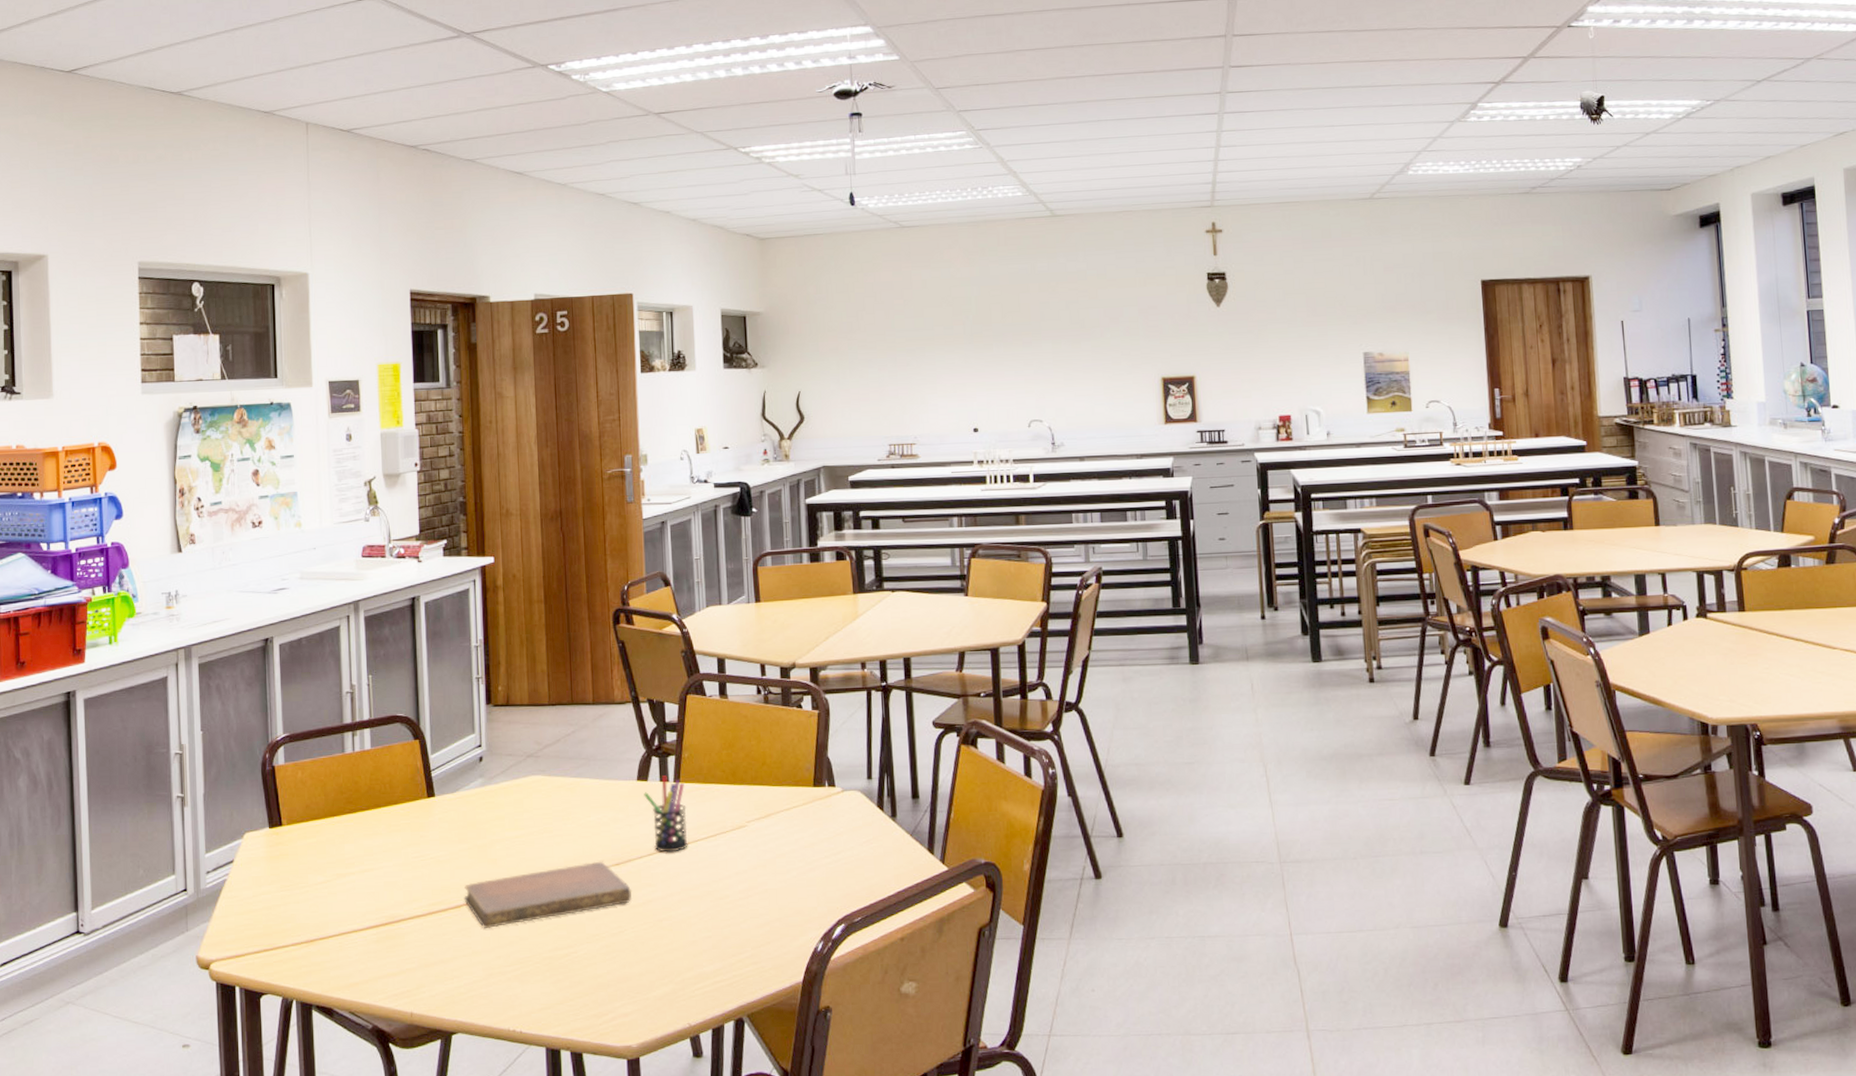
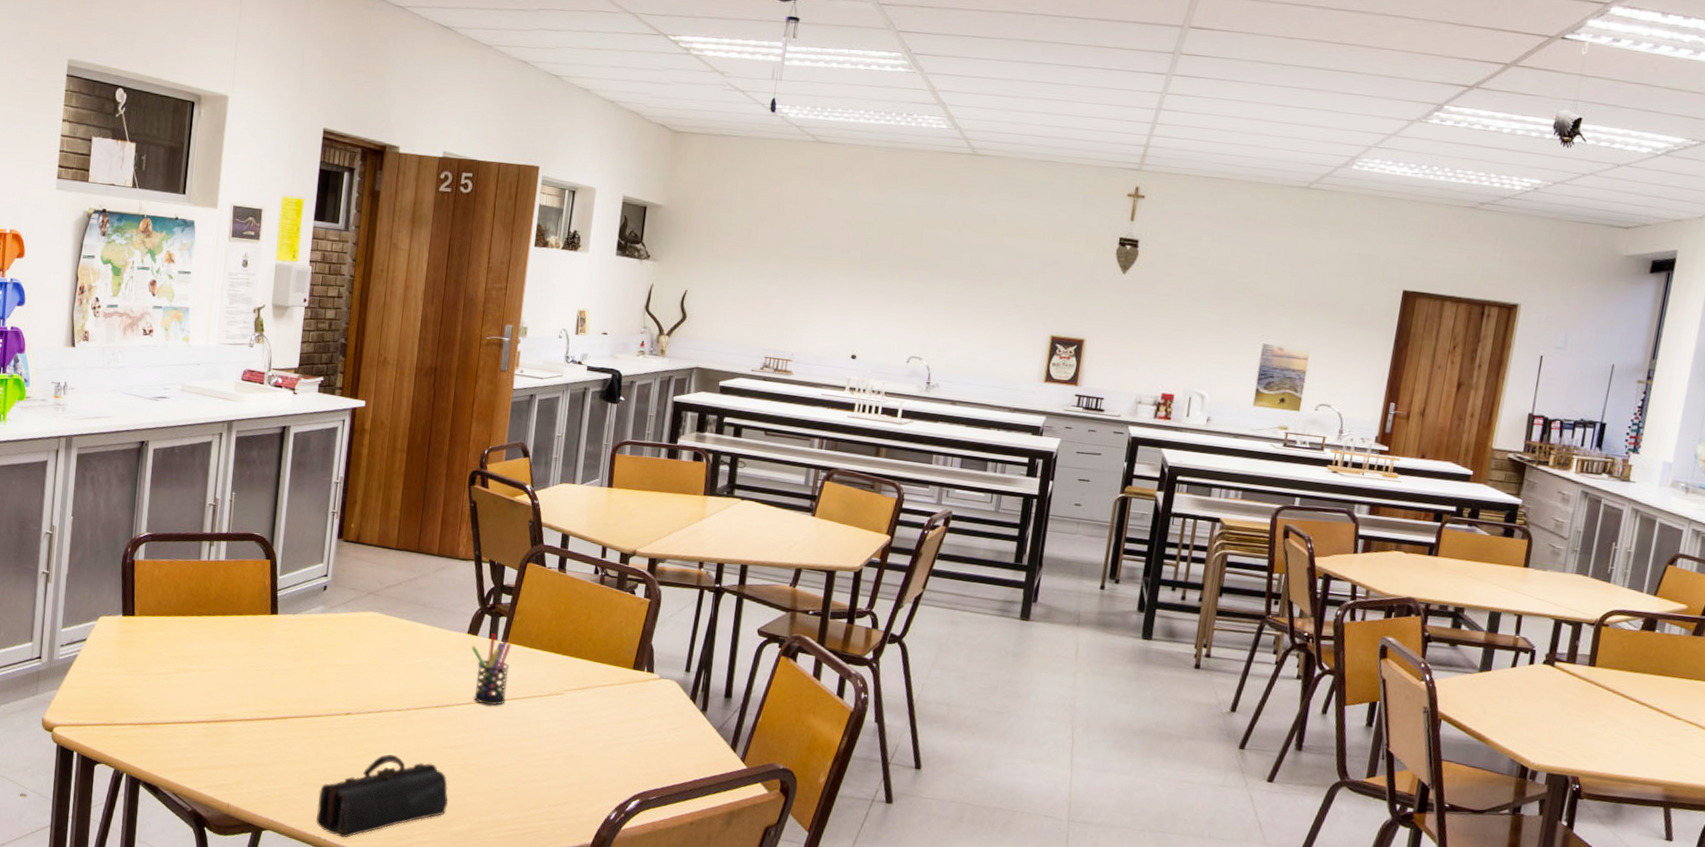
notebook: present [464,861,632,929] -> none [290,698,447,744]
pencil case: none [506,924,646,1026] -> present [316,754,448,838]

